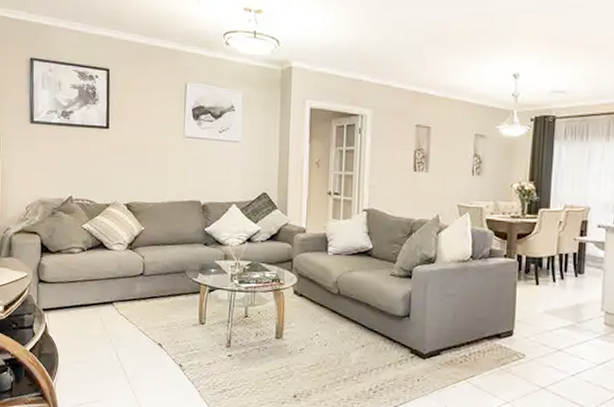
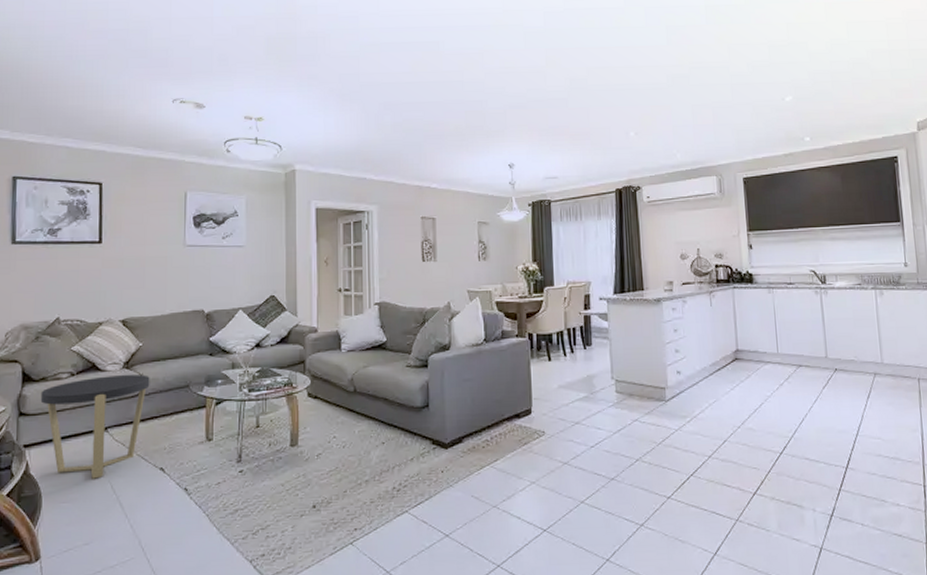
side table: none [56,254,151,346] -> present [40,375,150,479]

